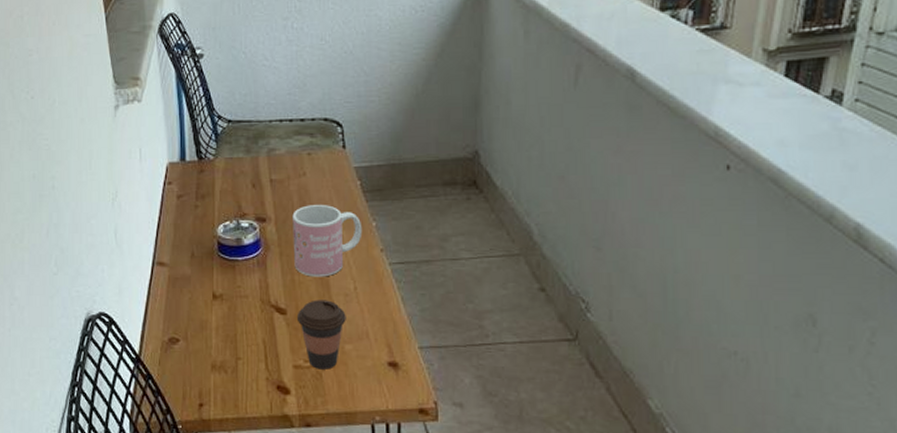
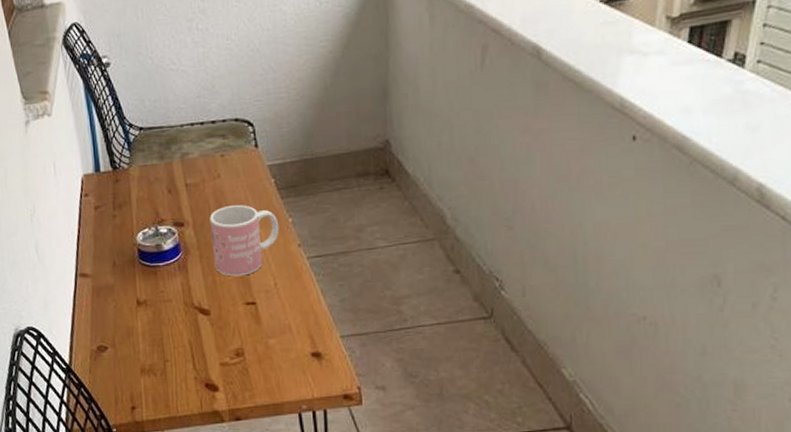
coffee cup: present [296,300,346,370] -> none [220,298,269,365]

